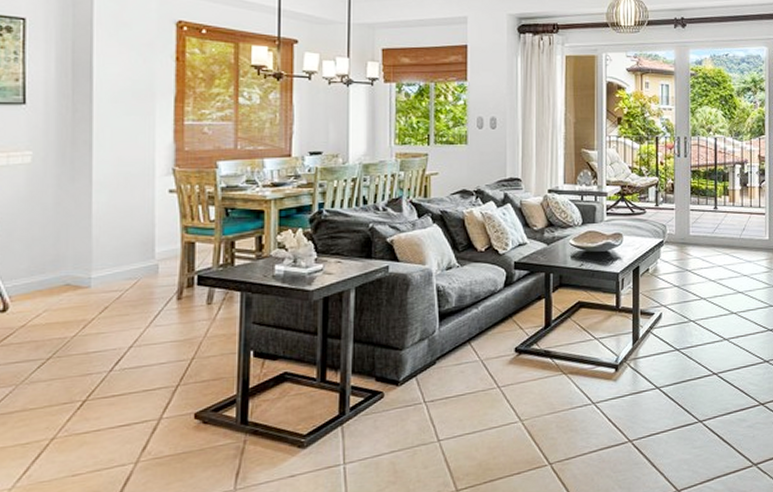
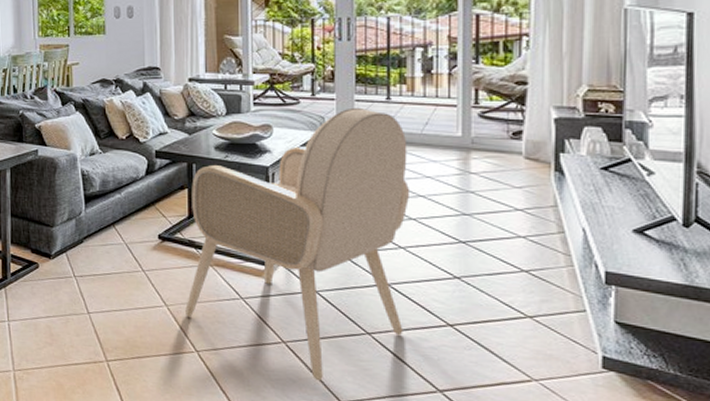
armchair: none [539,216,731,474] -> present [184,107,409,381]

